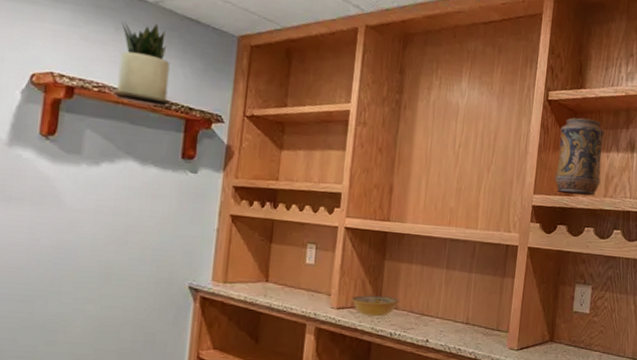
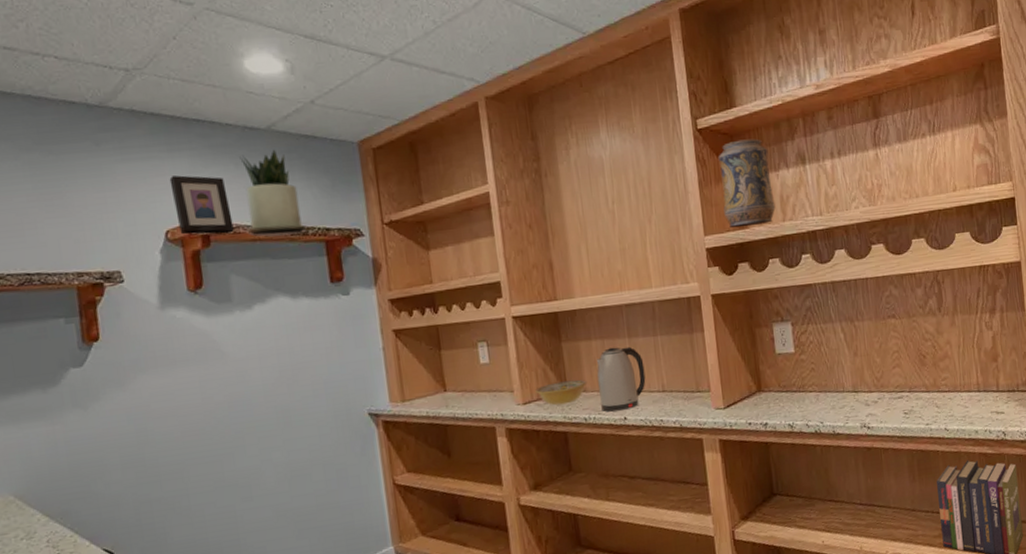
picture frame: none [45,24,102,91] -> present [169,175,234,235]
kettle: none [407,274,455,333] -> present [596,346,646,412]

